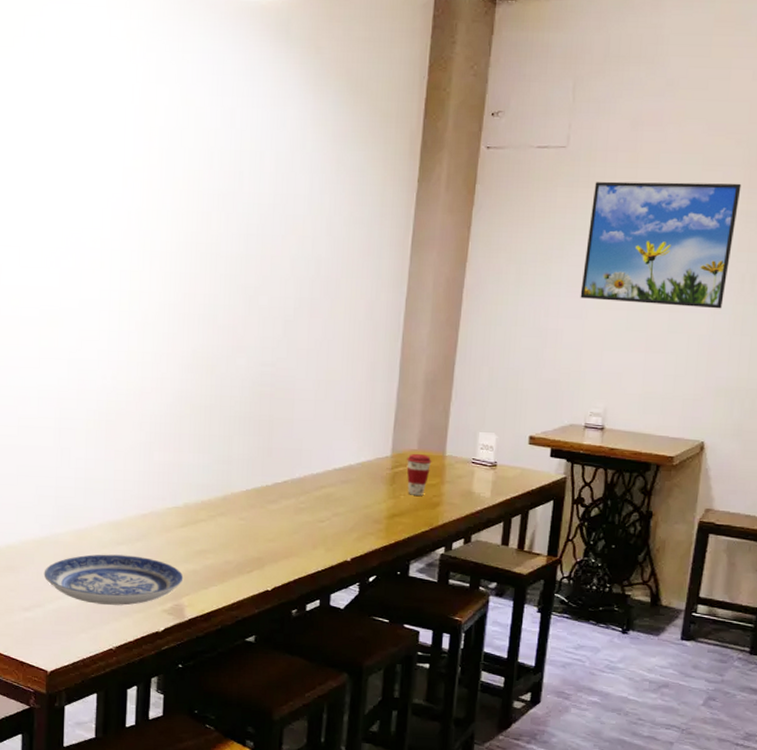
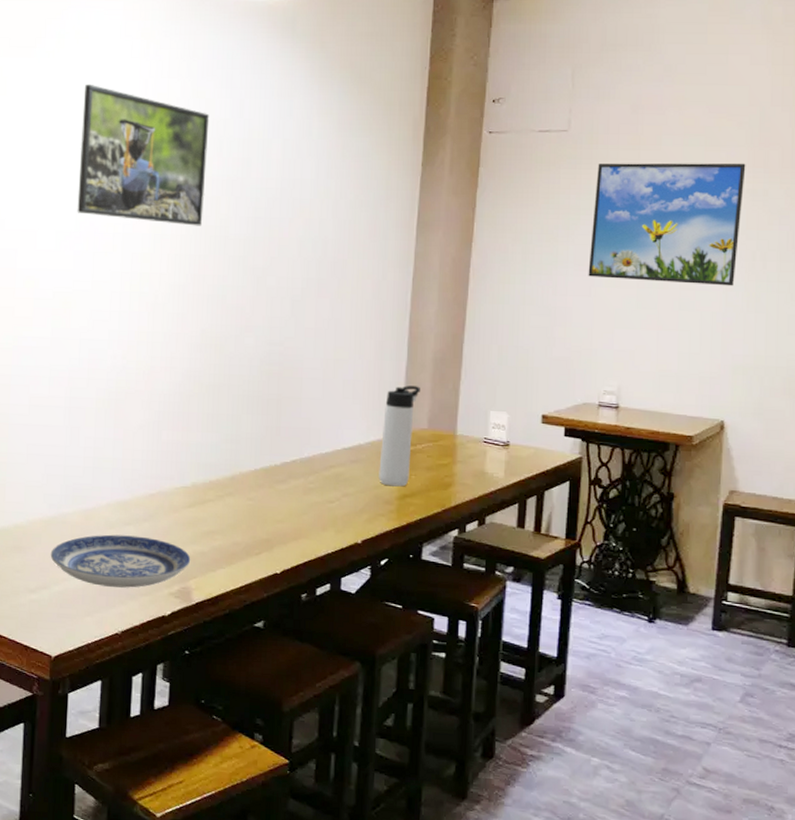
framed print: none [62,88,200,243] -> present [77,83,210,226]
thermos bottle: none [368,407,411,507] -> present [379,385,420,487]
coffee cup: present [406,453,432,496] -> none [417,432,443,476]

